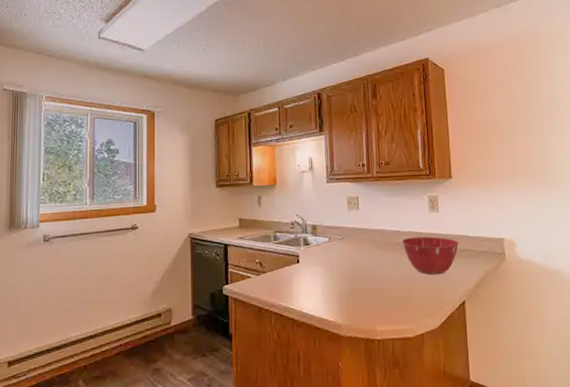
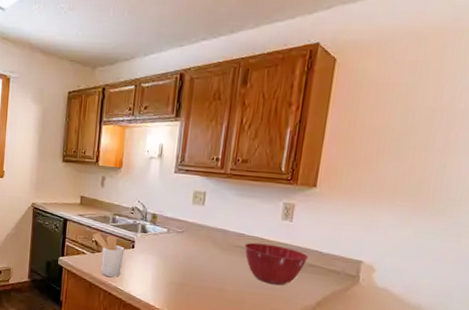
utensil holder: none [255,253,290,297] -> present [92,232,125,277]

